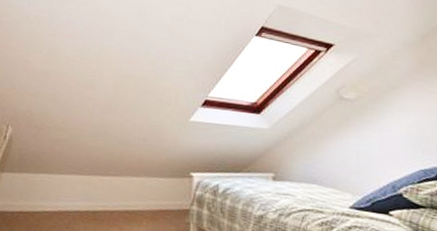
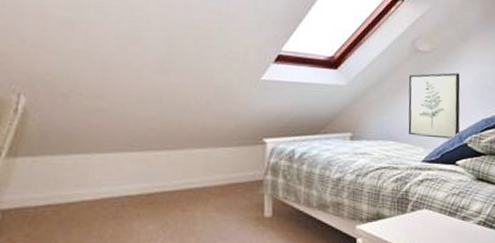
wall art: none [333,120,393,188] -> present [408,72,460,139]

